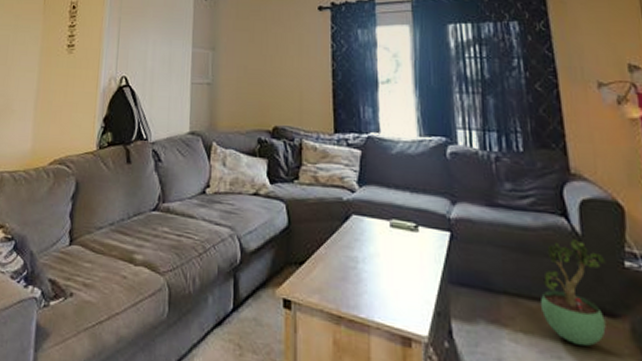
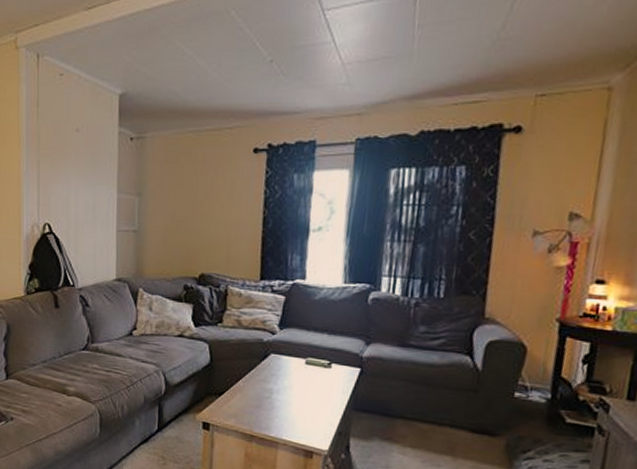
potted plant: present [540,238,606,346] -> none [430,373,499,457]

